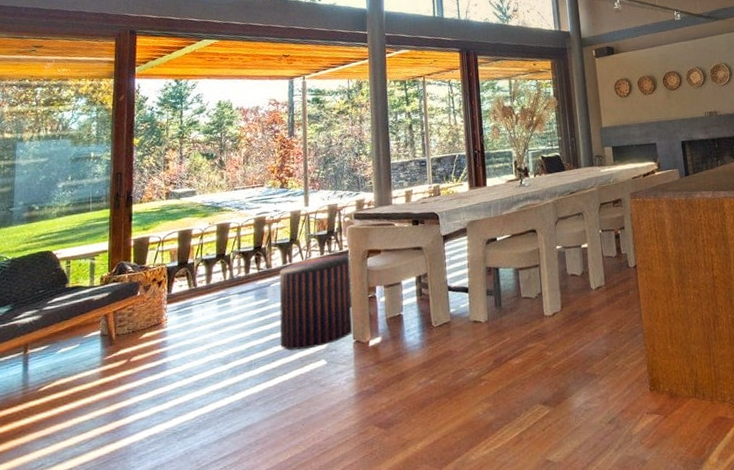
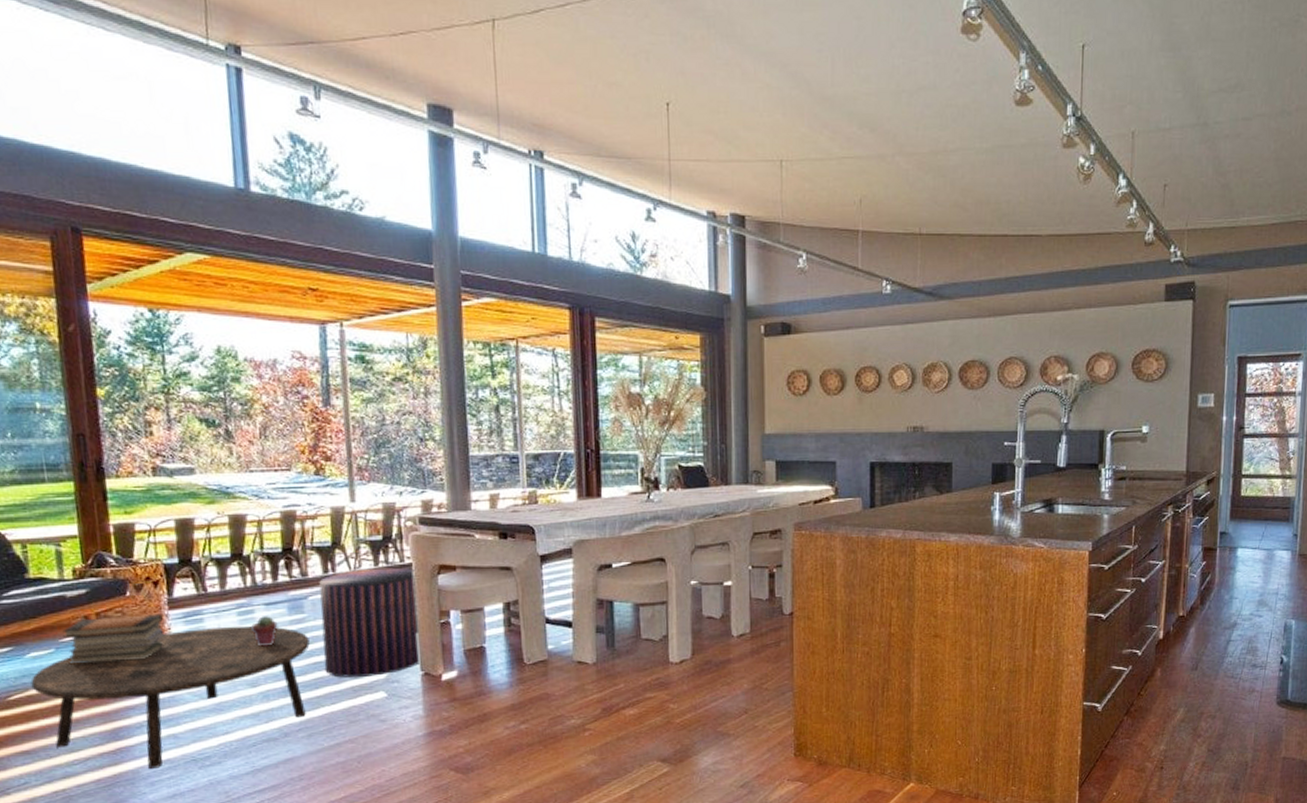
coffee table: none [58,311,270,444] -> present [30,625,310,769]
book stack: none [87,307,162,357] -> present [62,612,163,665]
potted succulent: none [227,303,247,329] -> present [251,616,278,647]

